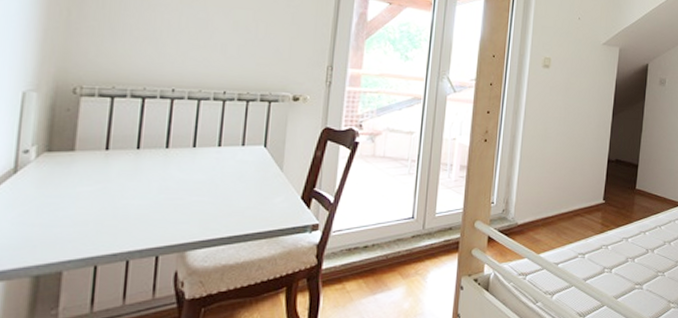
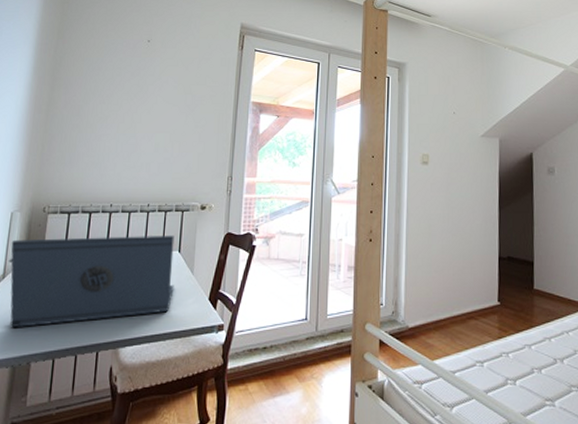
laptop: none [24,126,259,232] -> present [10,235,175,328]

